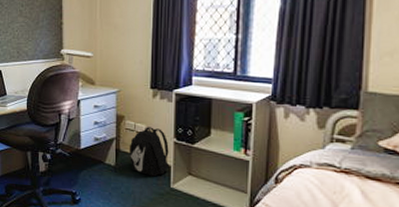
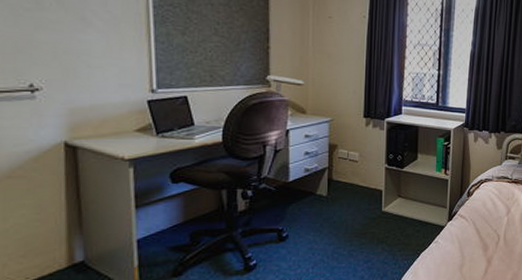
backpack: present [129,127,170,177] -> none [341,154,381,203]

